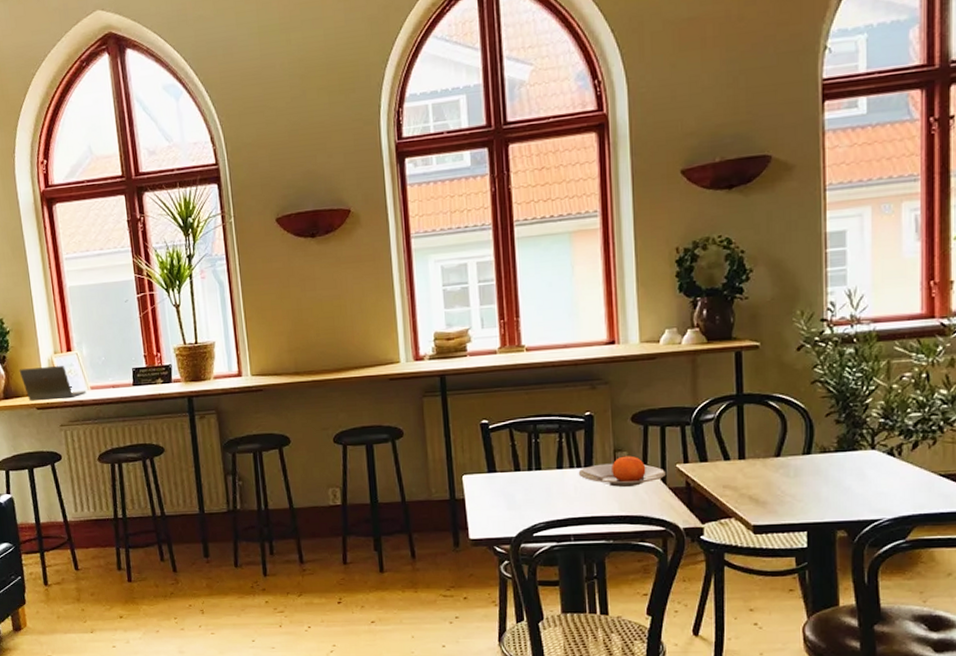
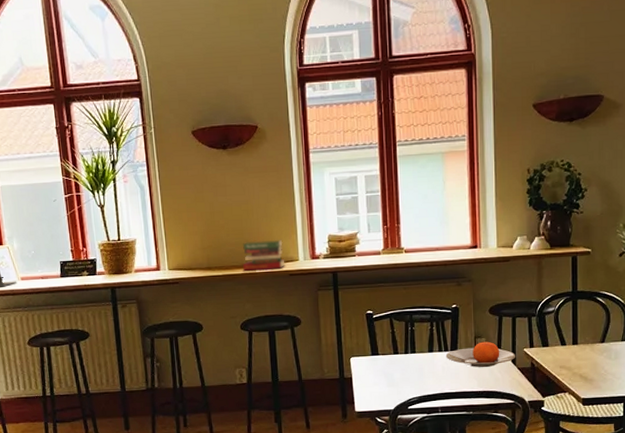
books: none [334,338,384,376] -> present [242,239,285,271]

